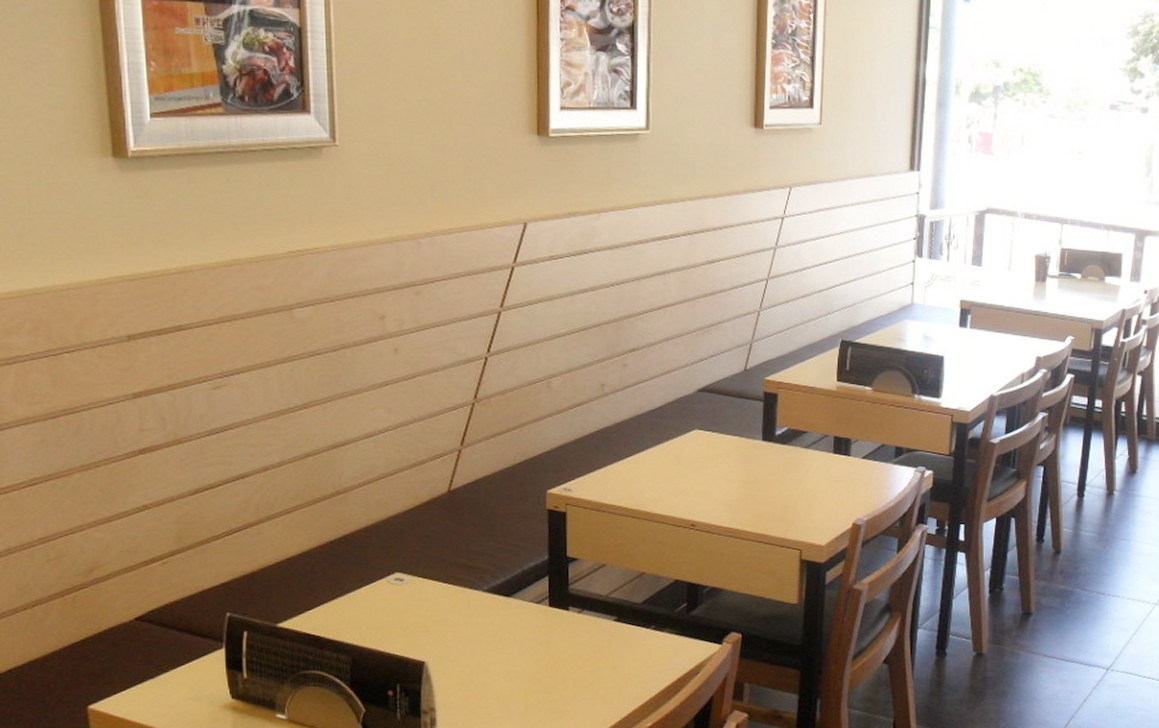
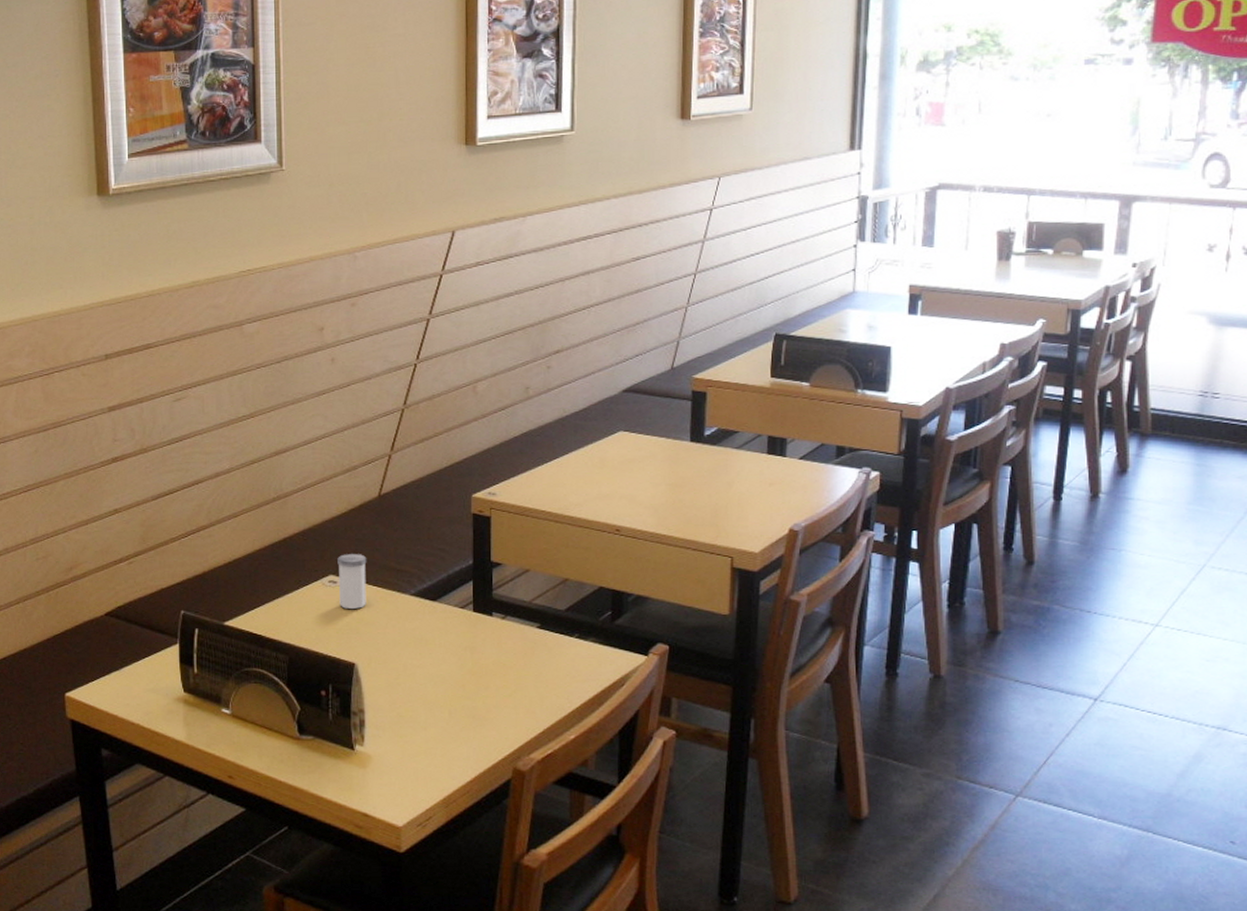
salt shaker: none [404,551,436,607] -> present [337,554,367,609]

